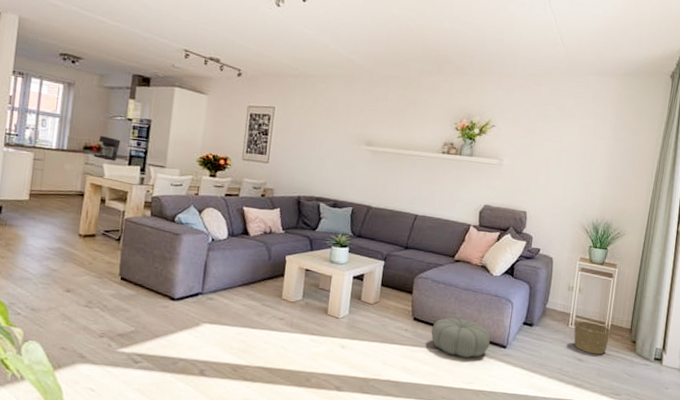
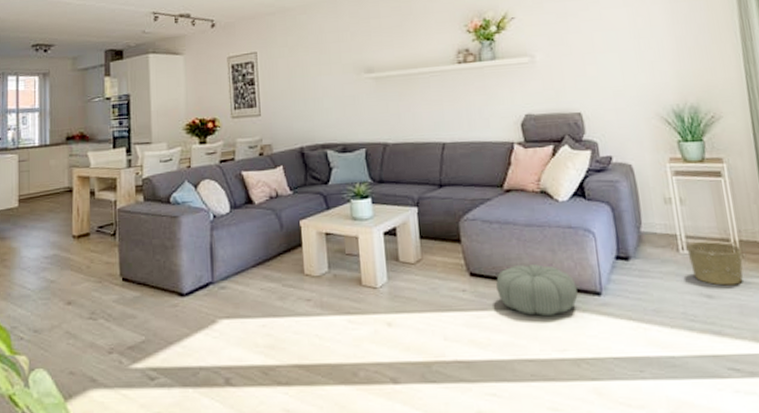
coffee maker: present [93,136,121,162] -> none [76,122,102,148]

